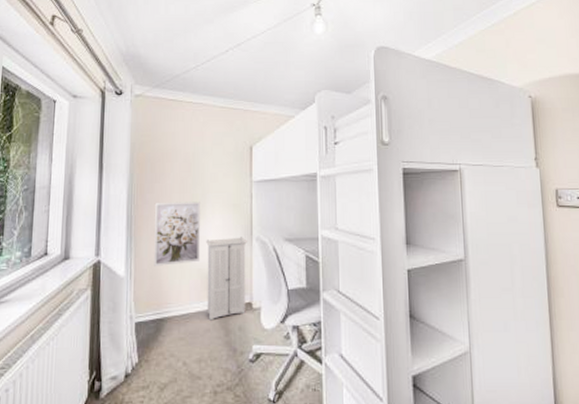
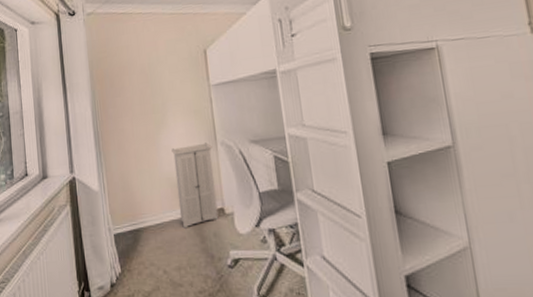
wall art: present [154,201,201,266] -> none [118,111,168,179]

